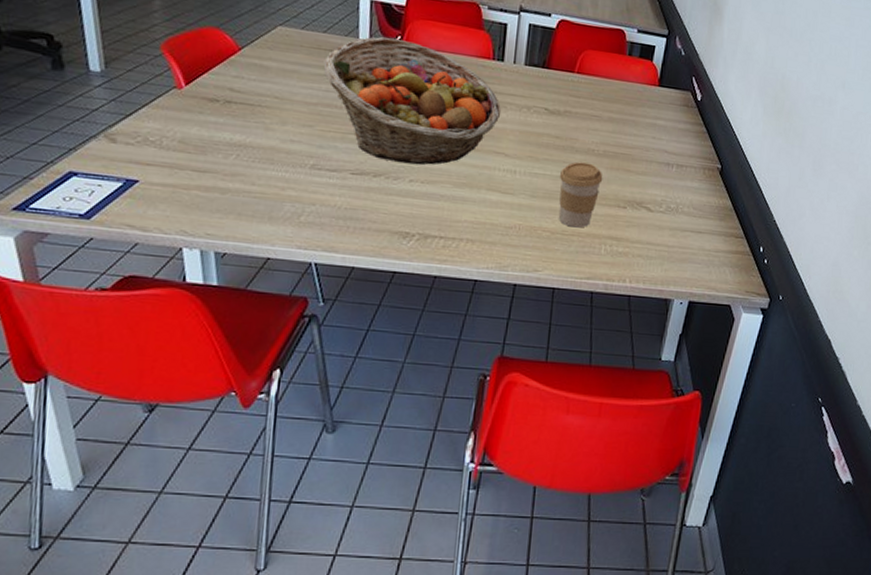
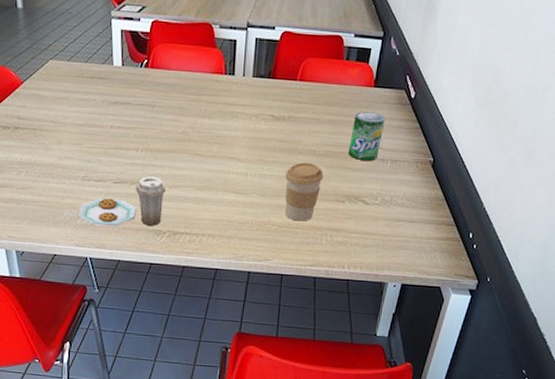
plate: none [302,168,417,228] -> present [78,176,166,227]
fruit basket: present [323,37,502,165] -> none [86,61,234,173]
beverage can: none [630,111,671,165] -> present [348,111,386,161]

